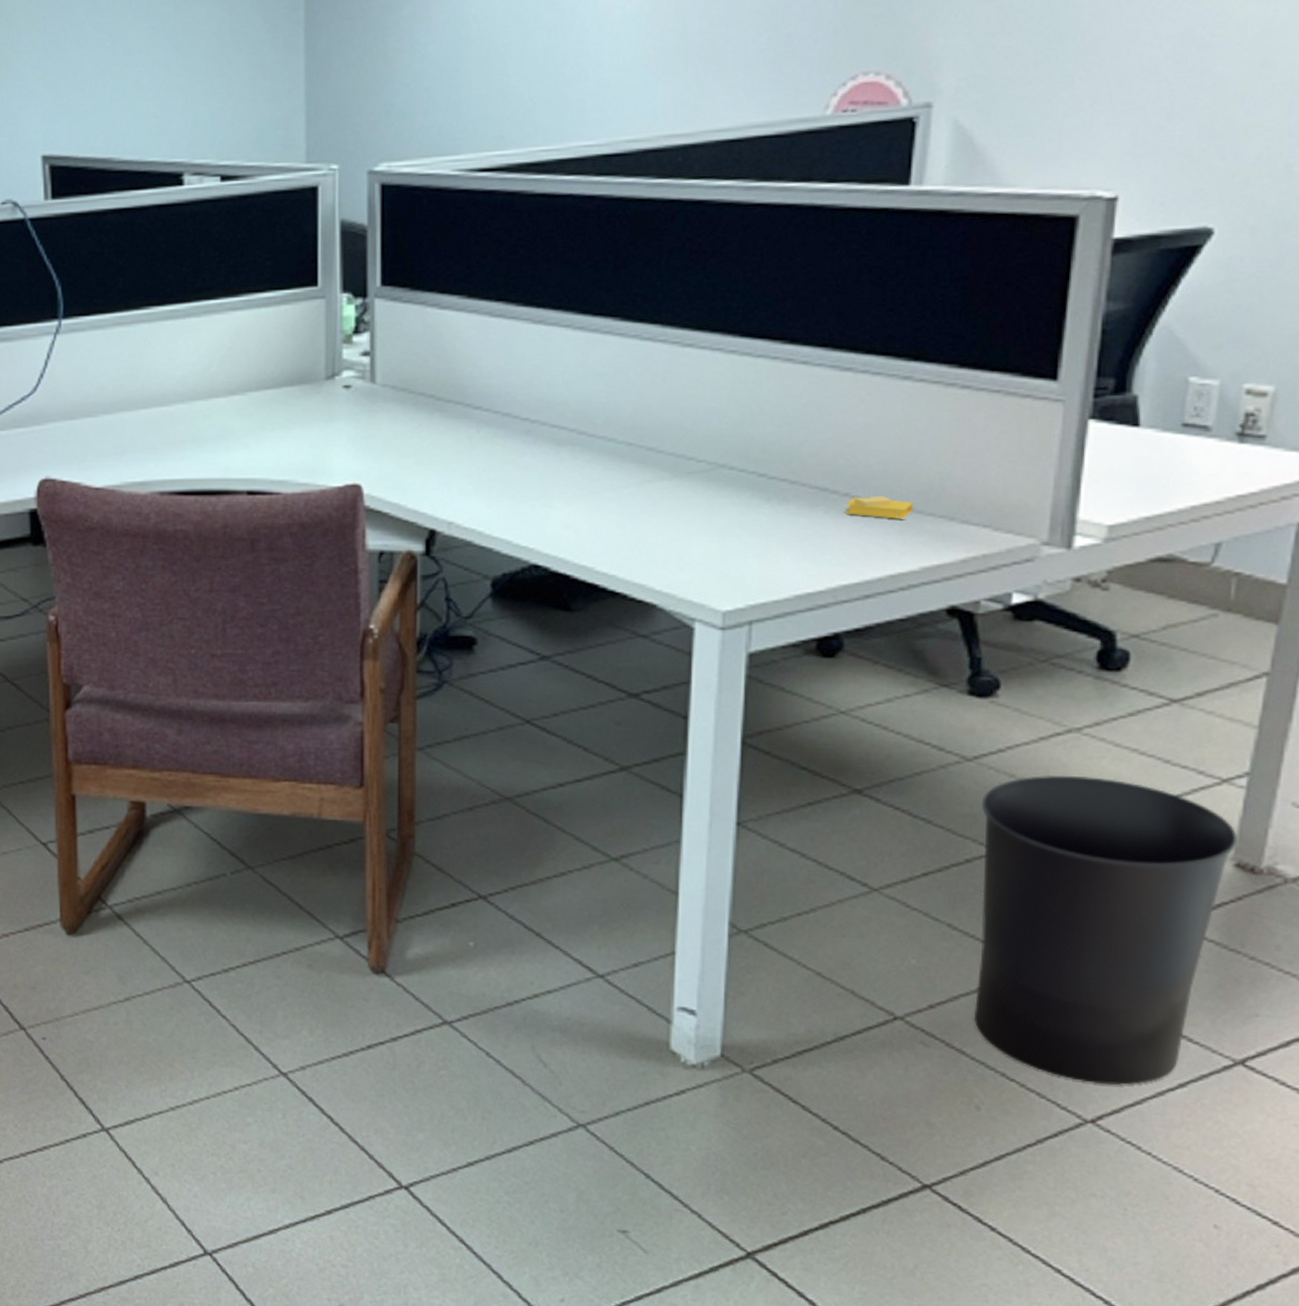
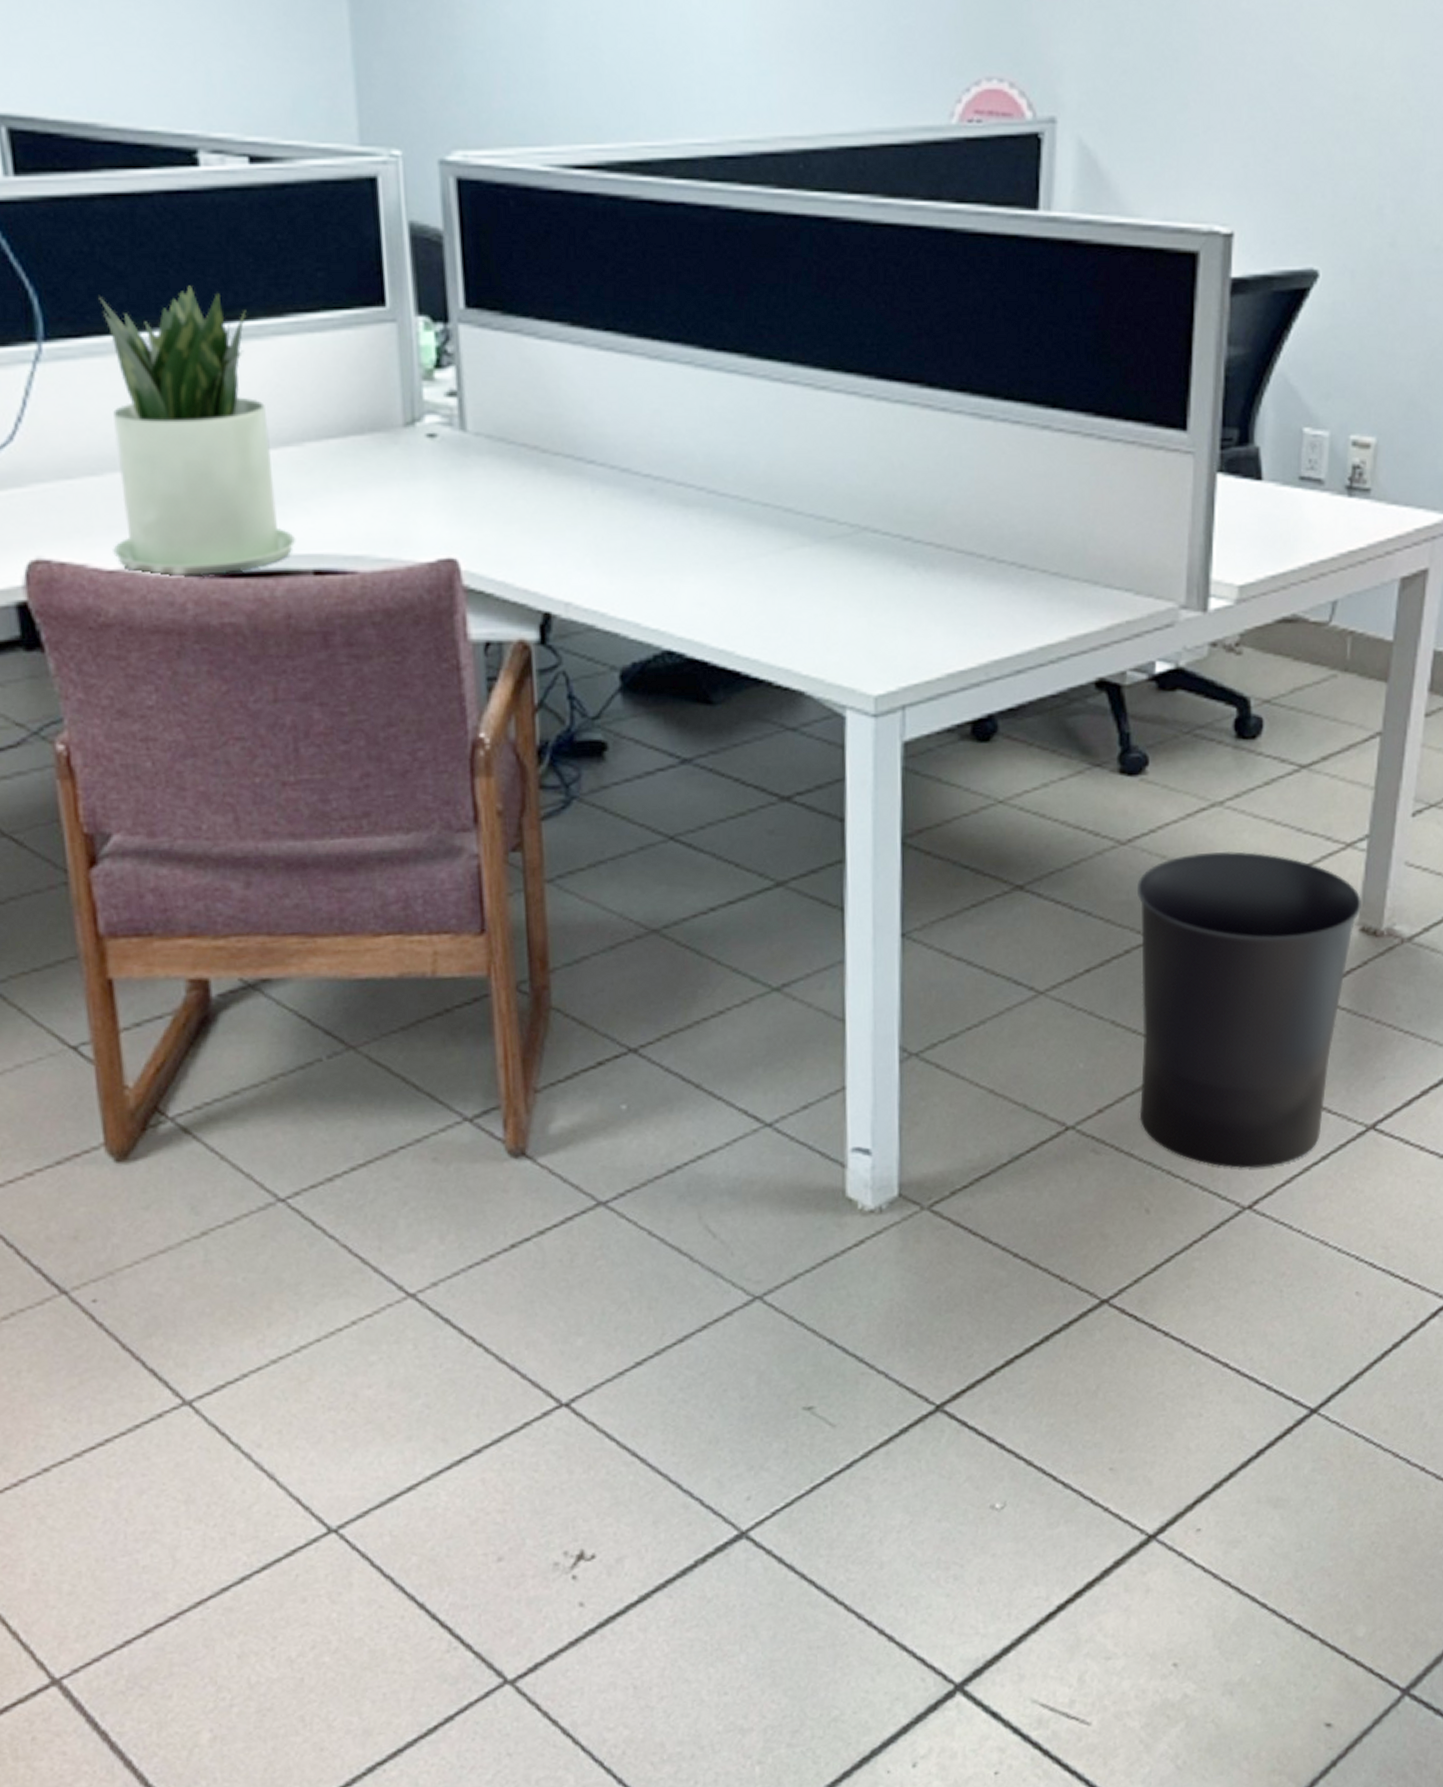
planter: none [100,275,236,493] -> present [98,285,296,576]
sticky notes: present [844,495,915,519] -> none [991,558,1060,585]

